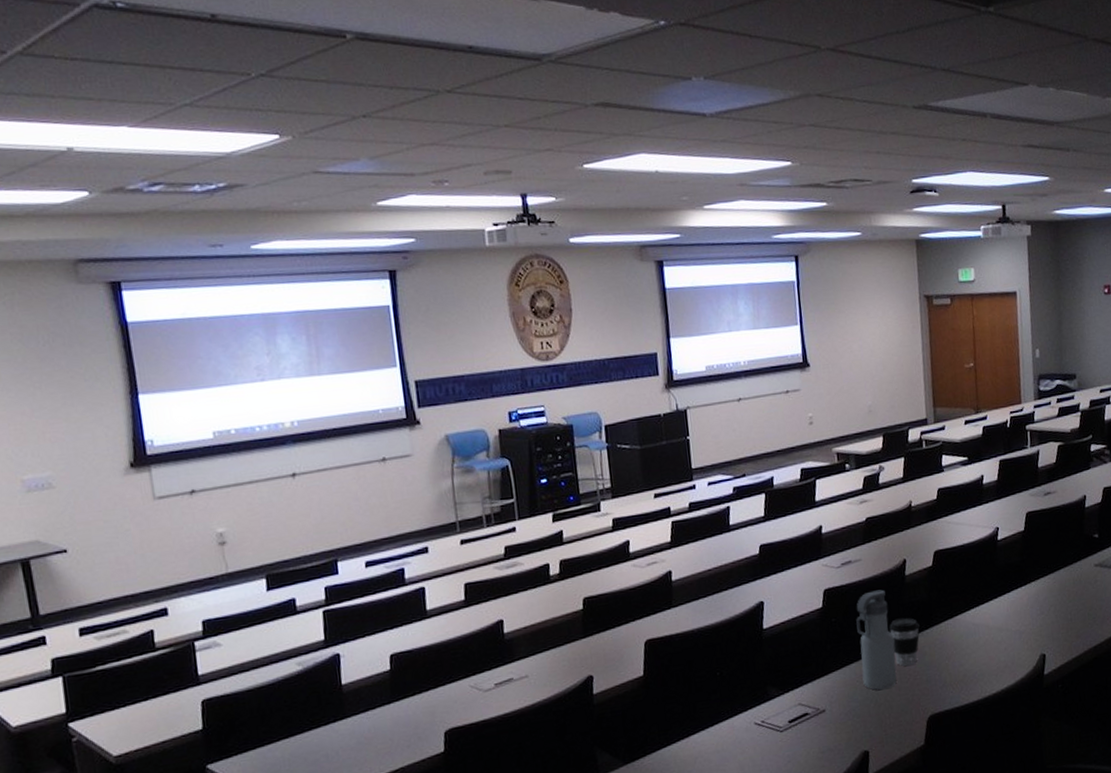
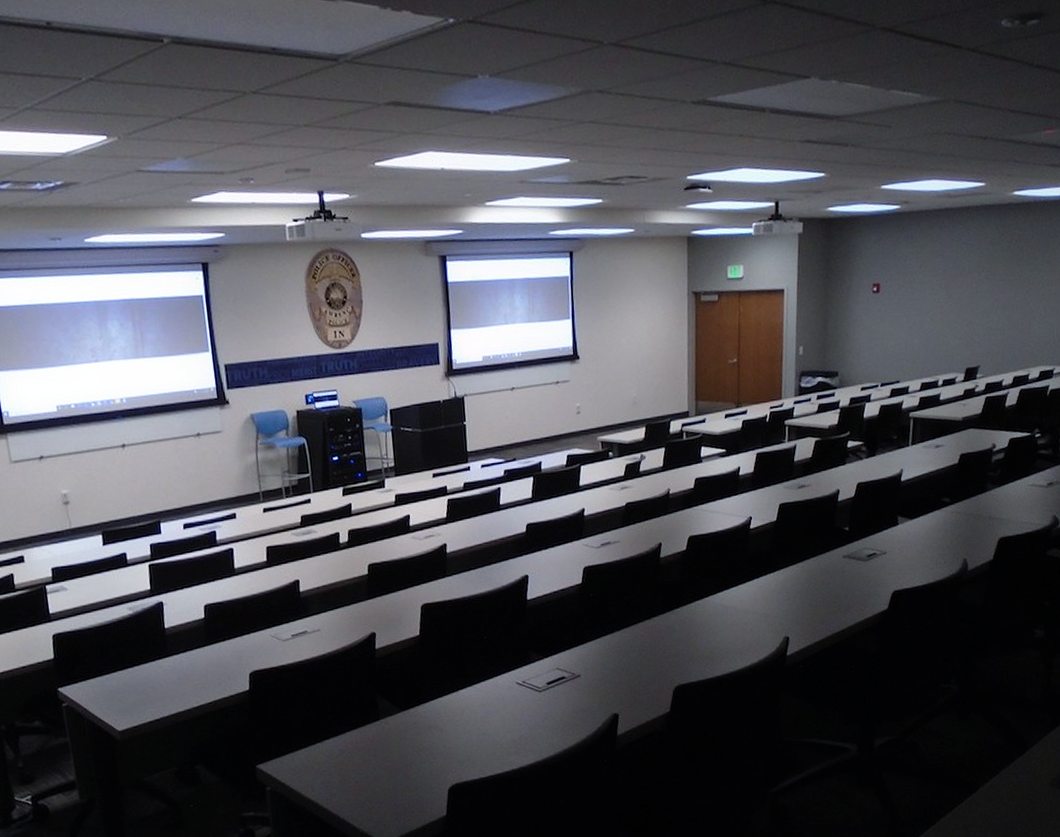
water bottle: present [856,589,897,690] -> none [612,569,648,660]
coffee cup: present [889,617,920,666] -> none [642,596,671,640]

